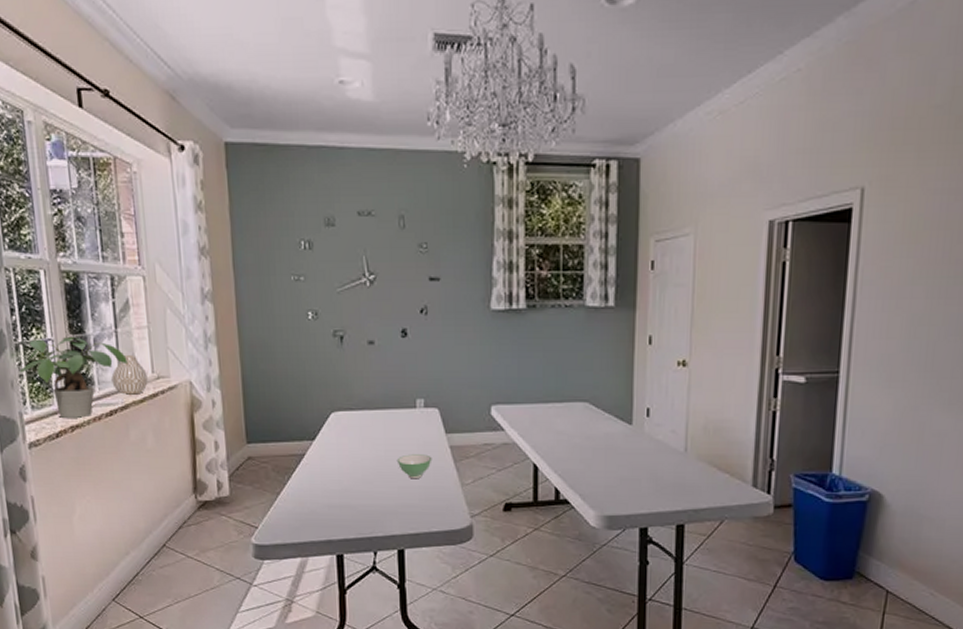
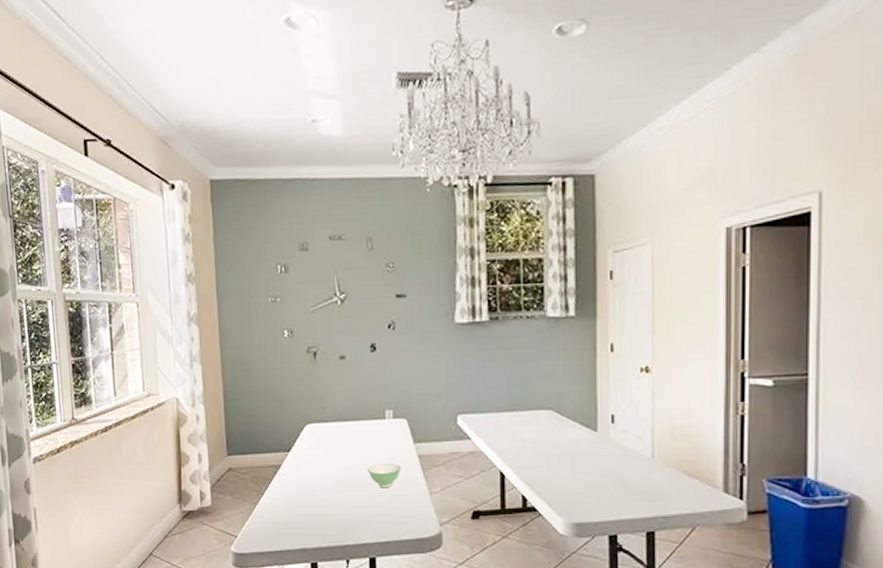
potted plant: present [19,337,128,419] -> none [27,360,122,435]
vase: present [111,354,148,395] -> none [107,374,139,412]

